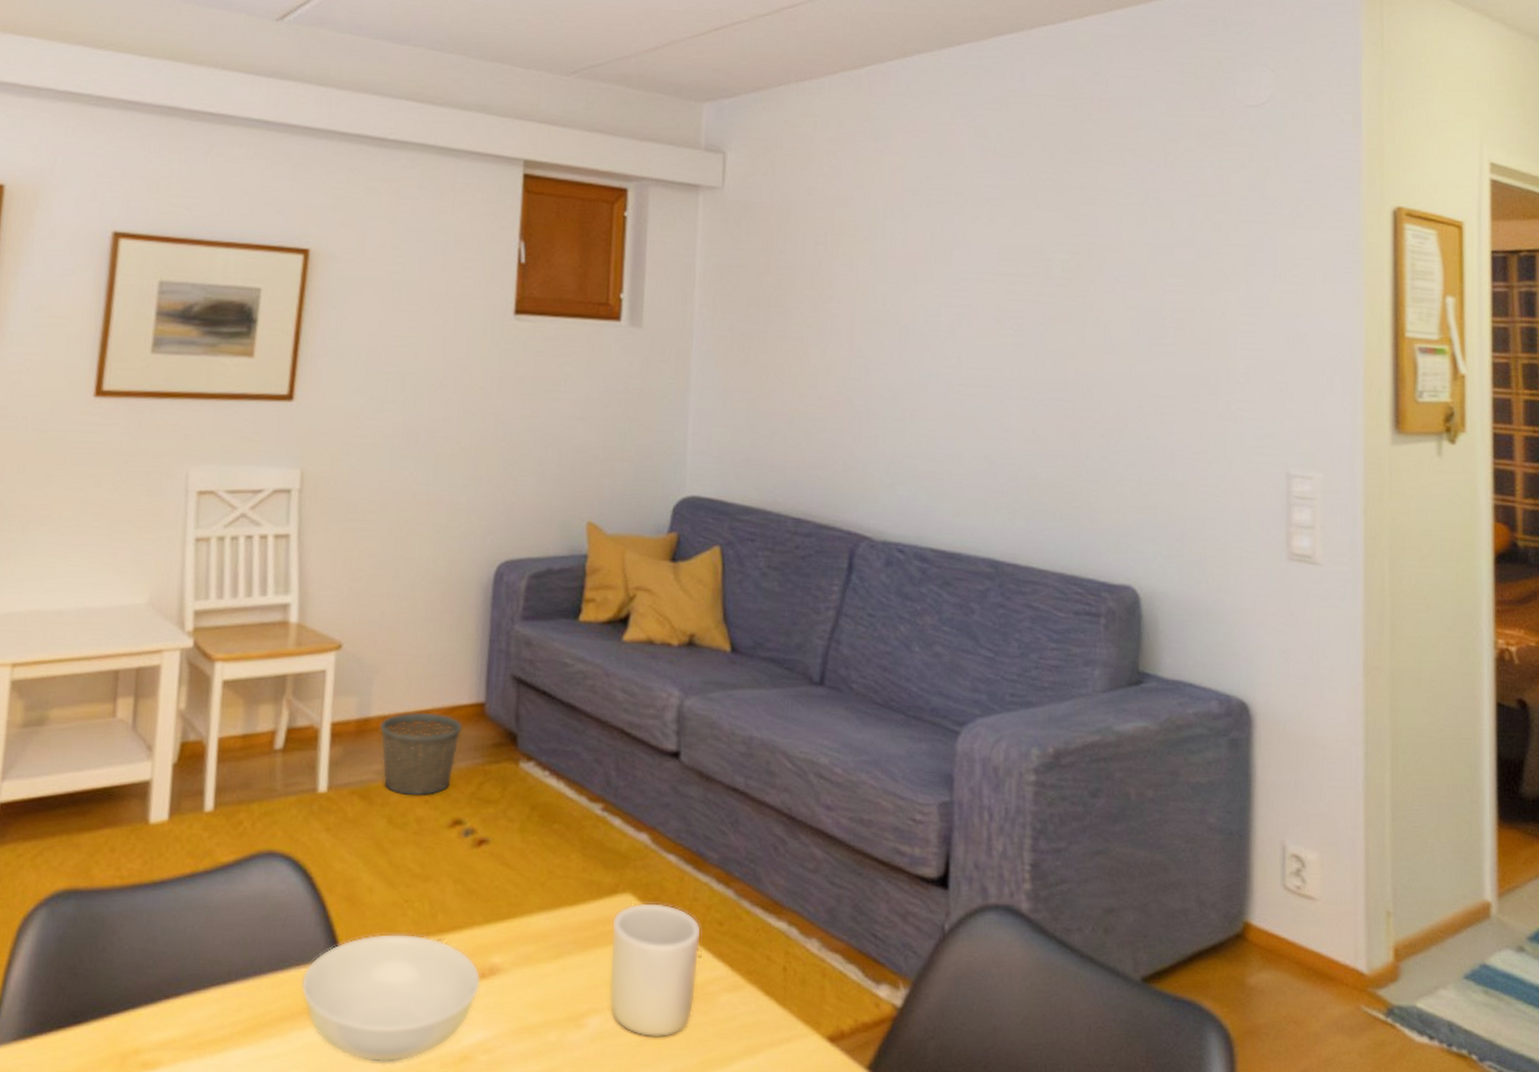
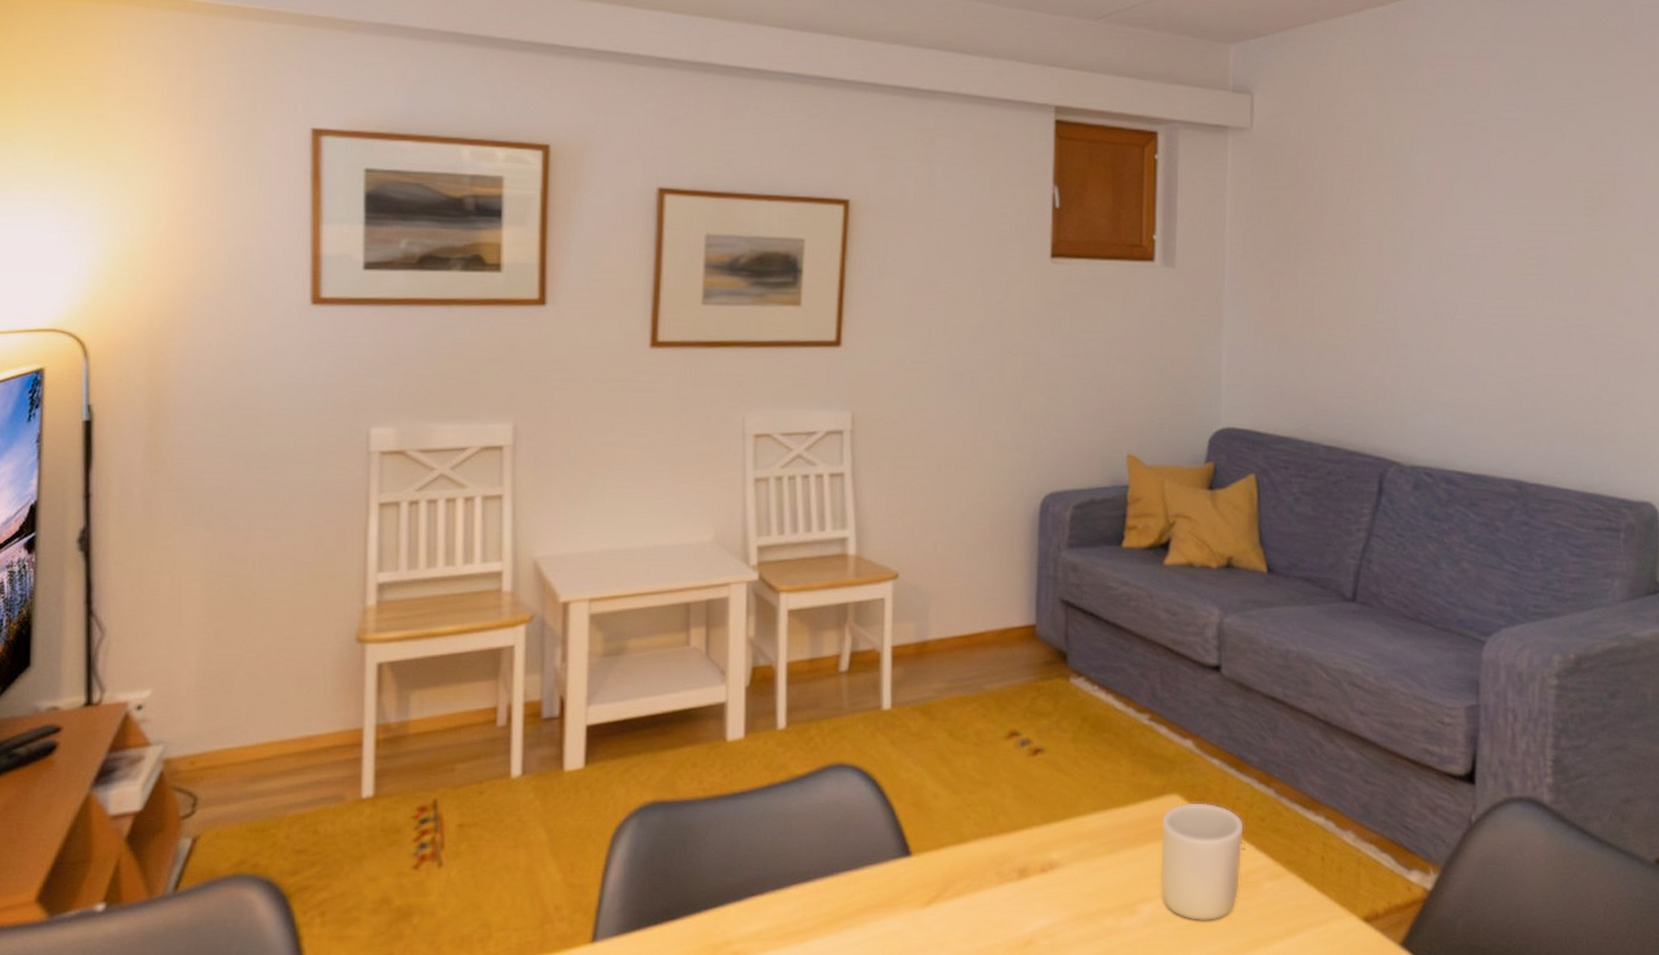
bowl: present [301,933,481,1062] -> none [875,834,1041,948]
basket: present [379,712,463,796] -> none [937,634,1016,711]

